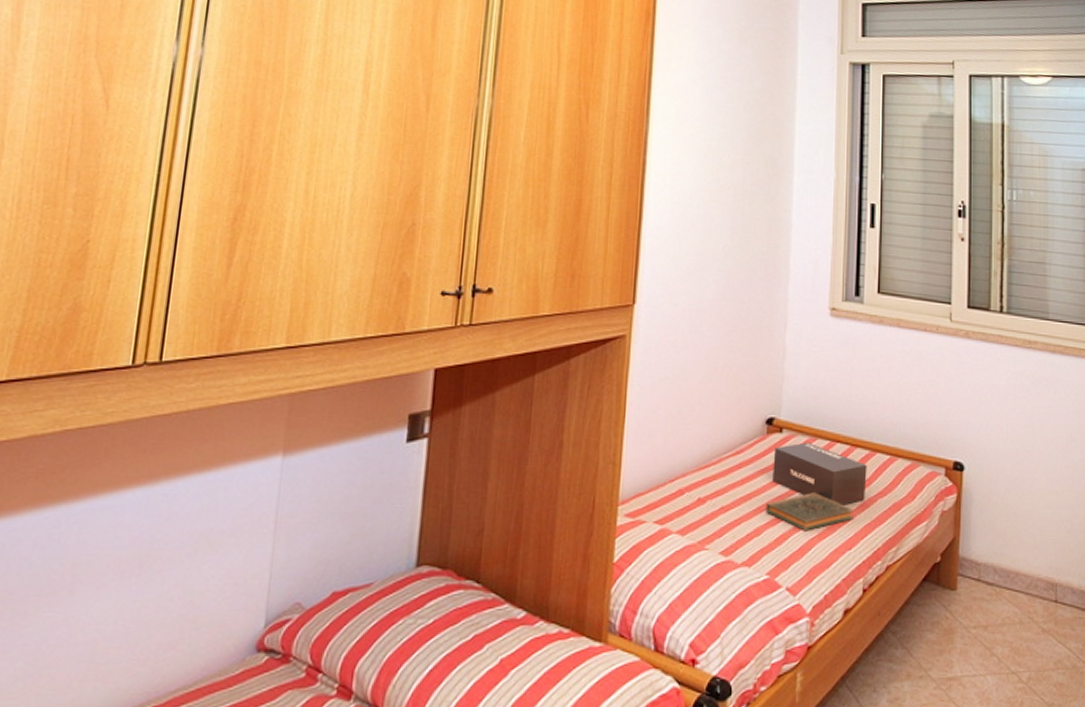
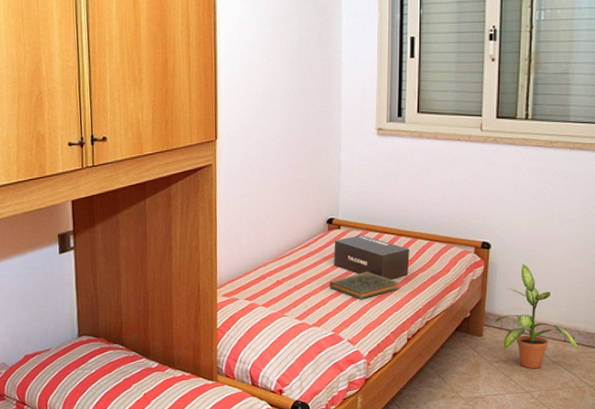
potted plant: none [972,493,1075,640] -> present [495,264,580,369]

